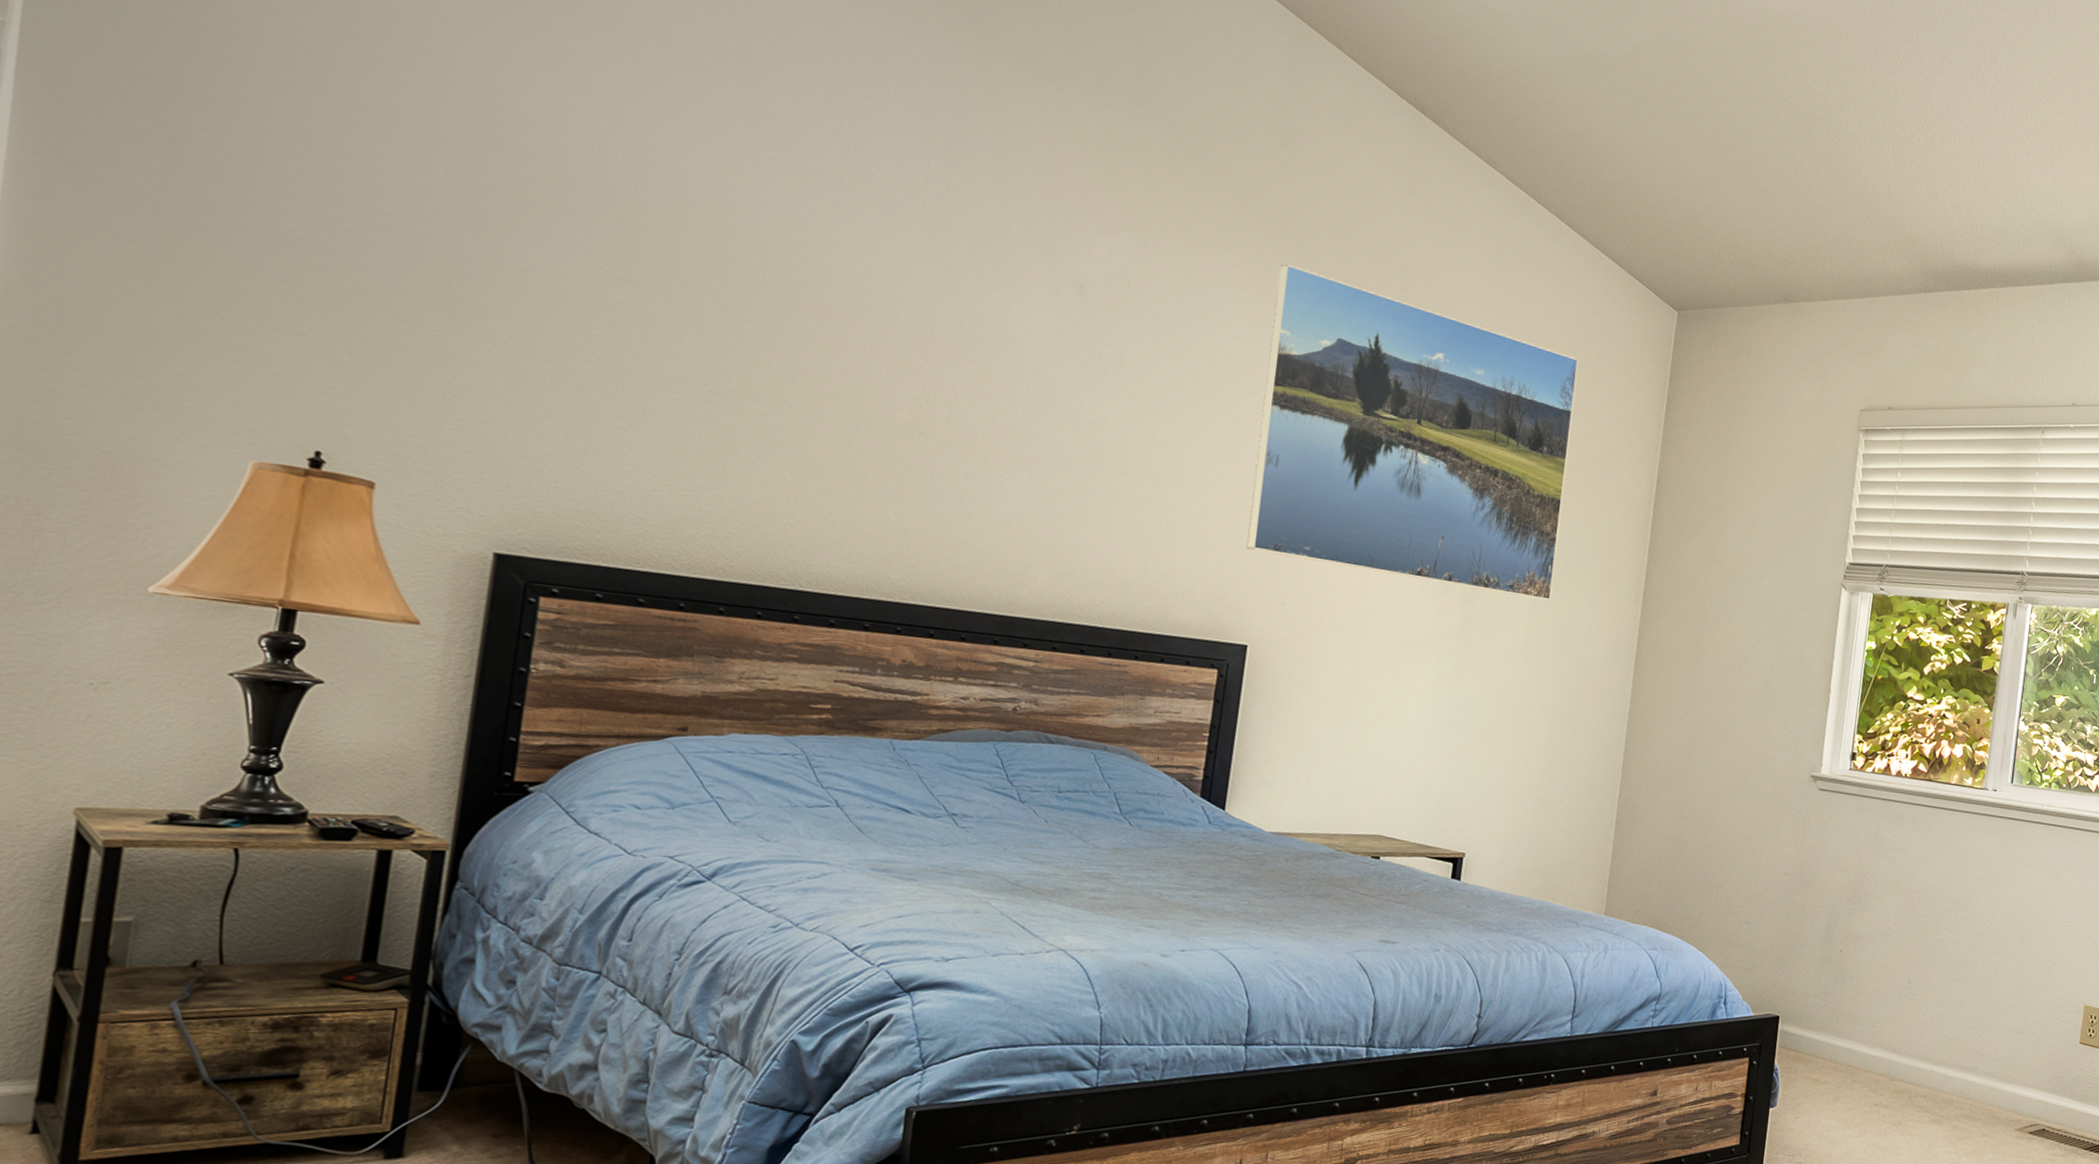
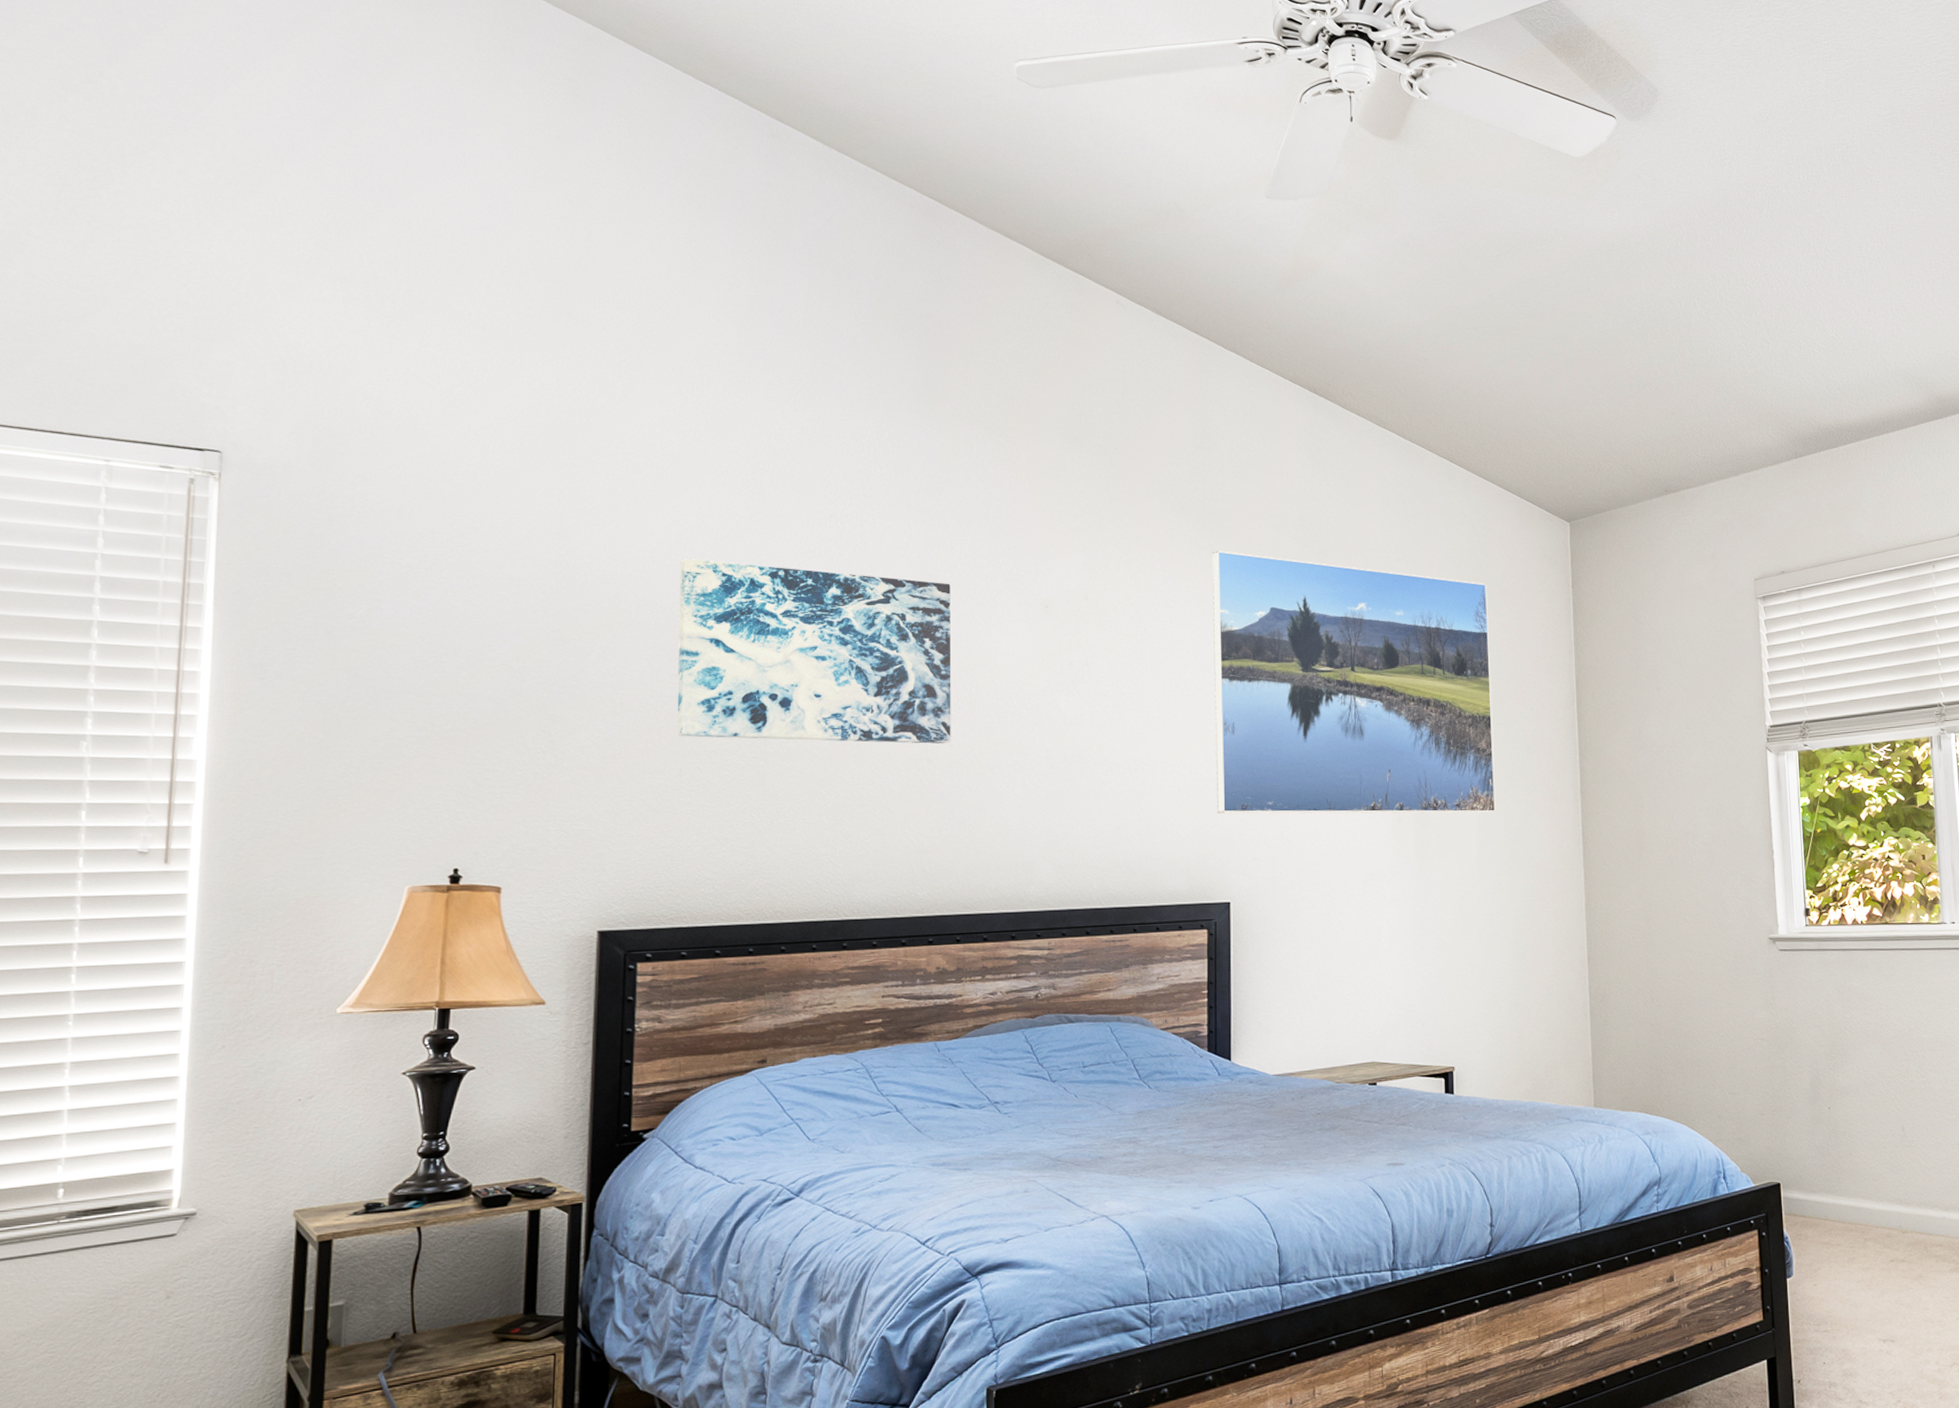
wall art: none [616,146,971,417] -> present [677,559,952,744]

